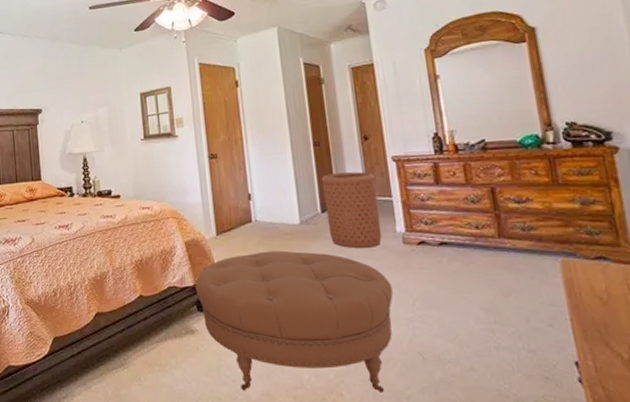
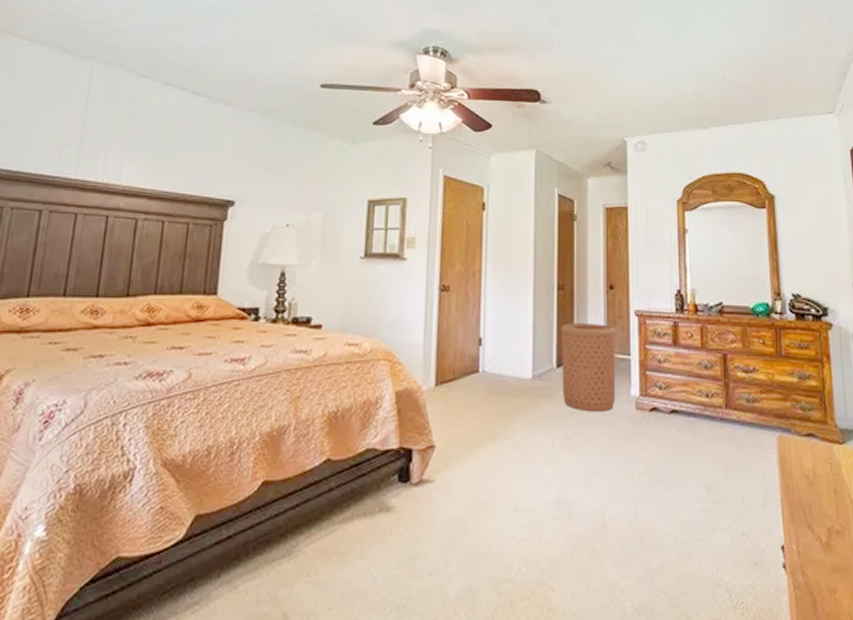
ottoman: present [195,250,393,393] -> none [400,409,620,586]

